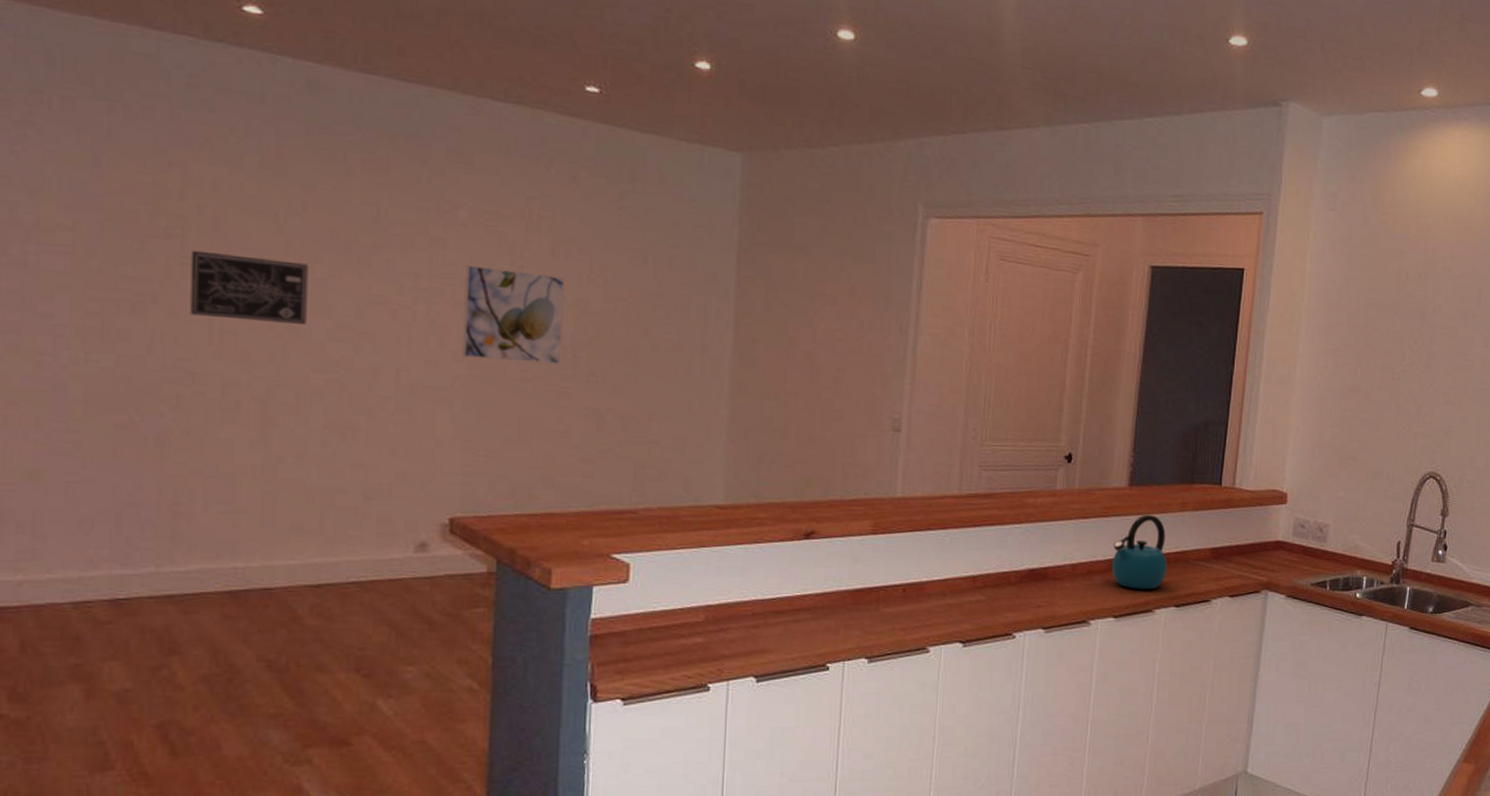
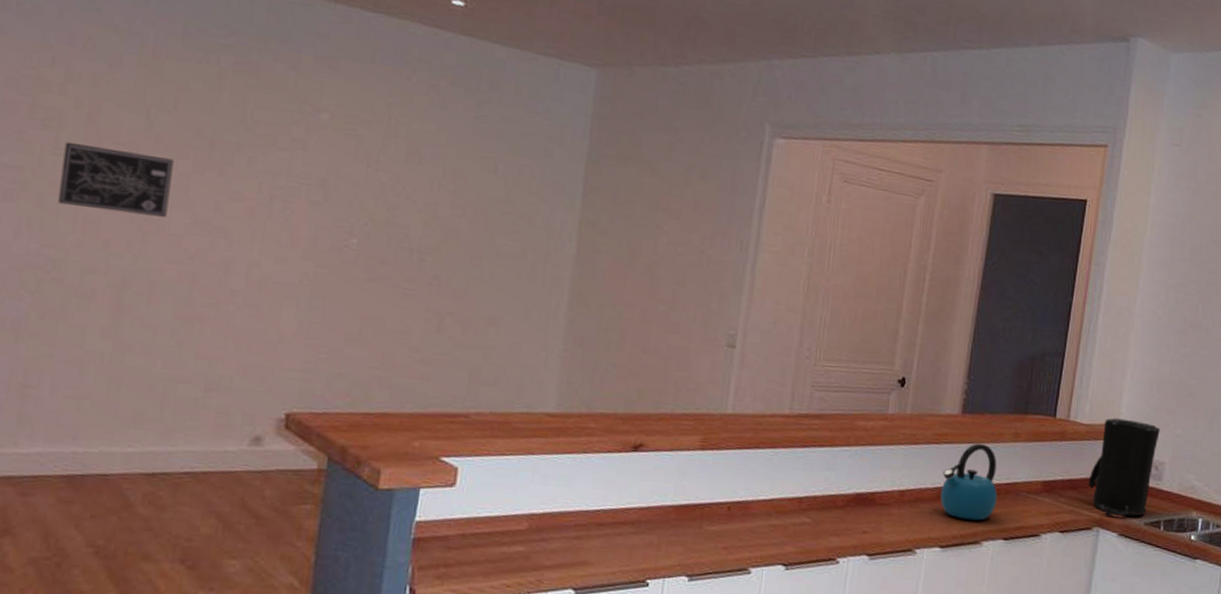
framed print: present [462,264,565,364] -> none [312,166,417,266]
coffee maker: none [1255,483,1324,579] -> present [1088,418,1160,517]

